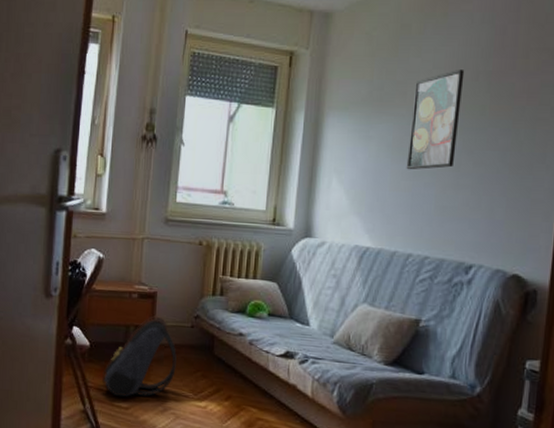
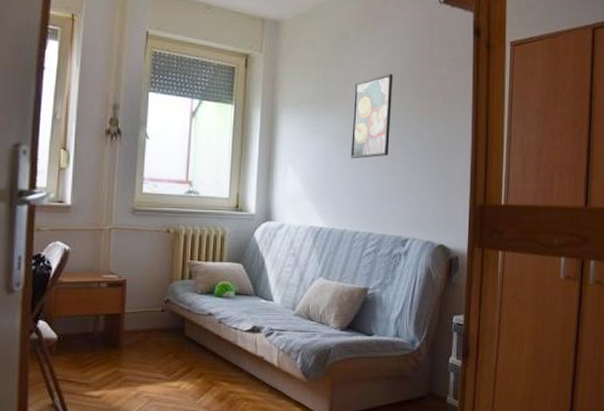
backpack: present [102,315,177,397] -> none [72,303,148,387]

